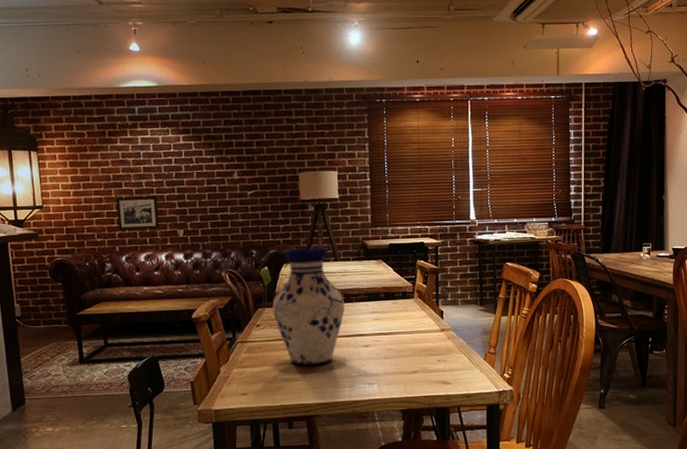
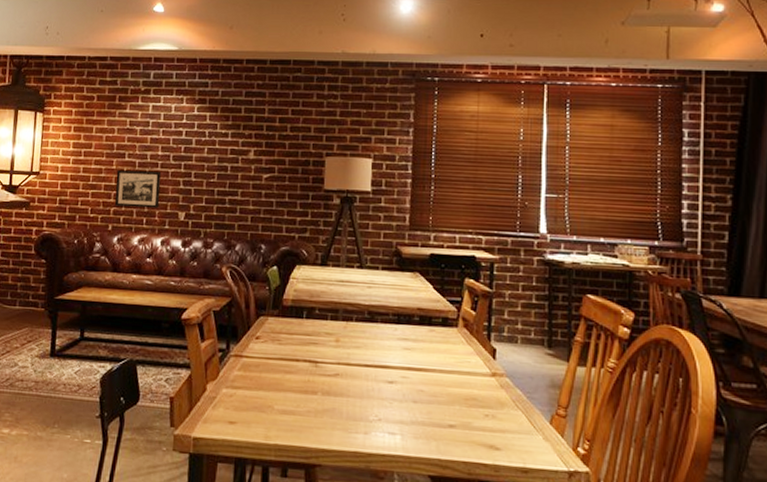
vase: present [272,247,345,366] -> none [276,247,368,399]

